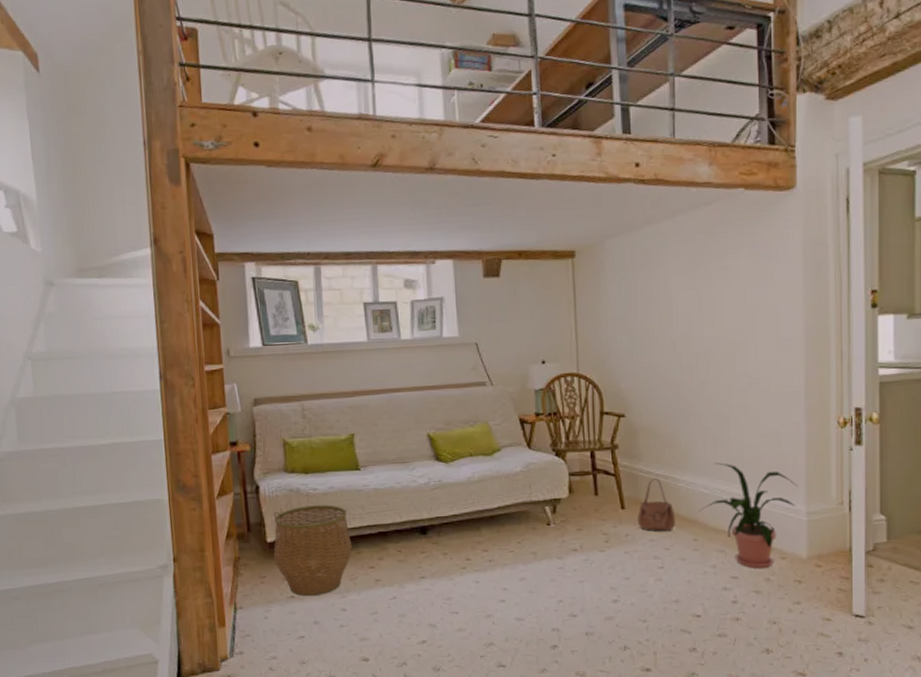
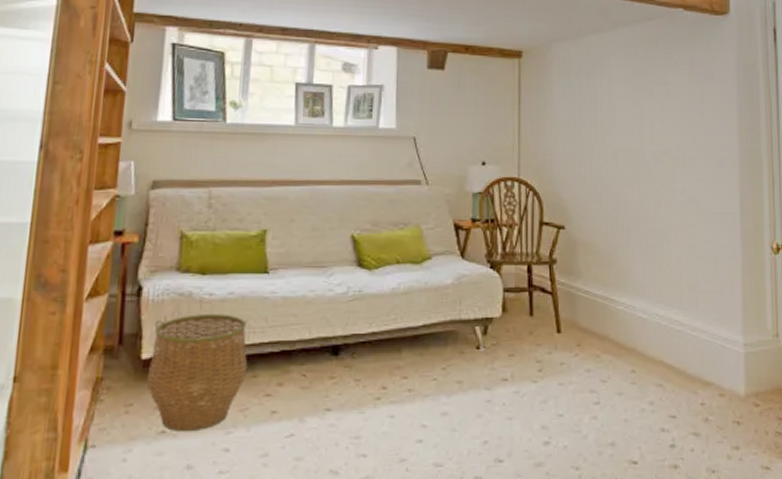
handbag: present [637,477,676,531] -> none [574,298,613,360]
house plant: present [698,463,798,569] -> none [636,285,735,407]

